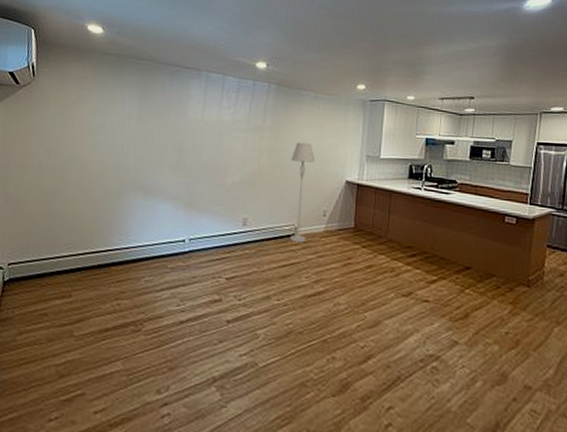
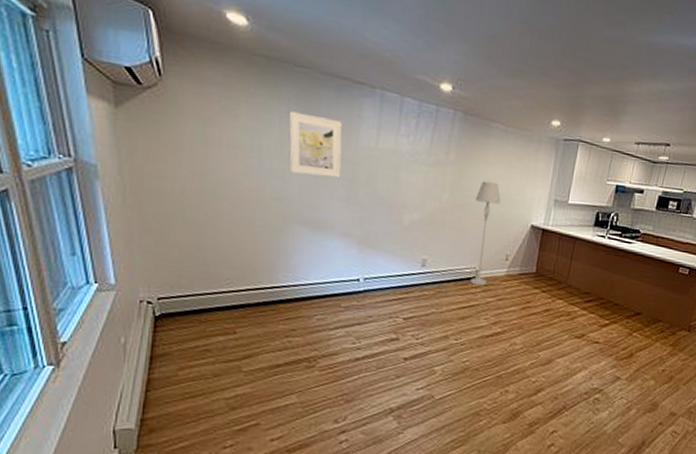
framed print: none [128,95,173,148] -> present [288,111,342,178]

